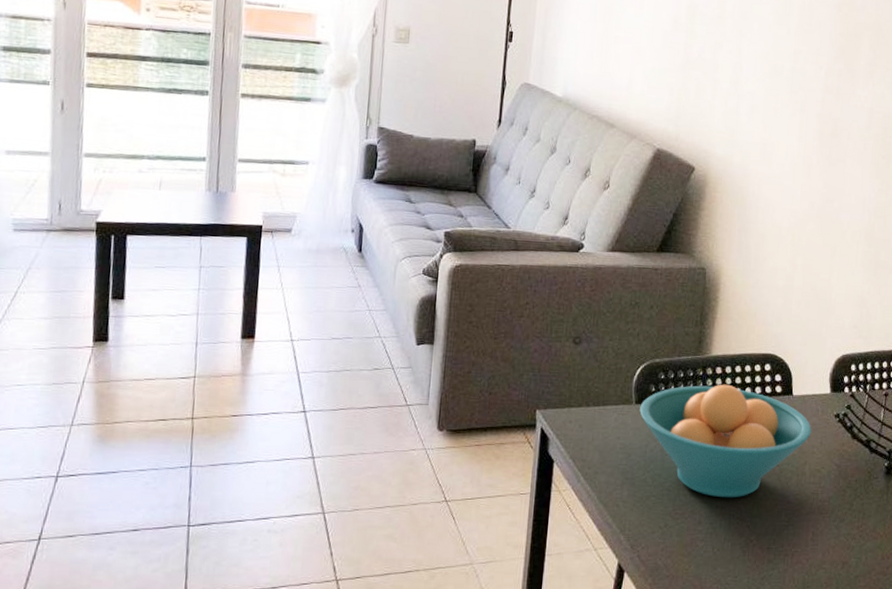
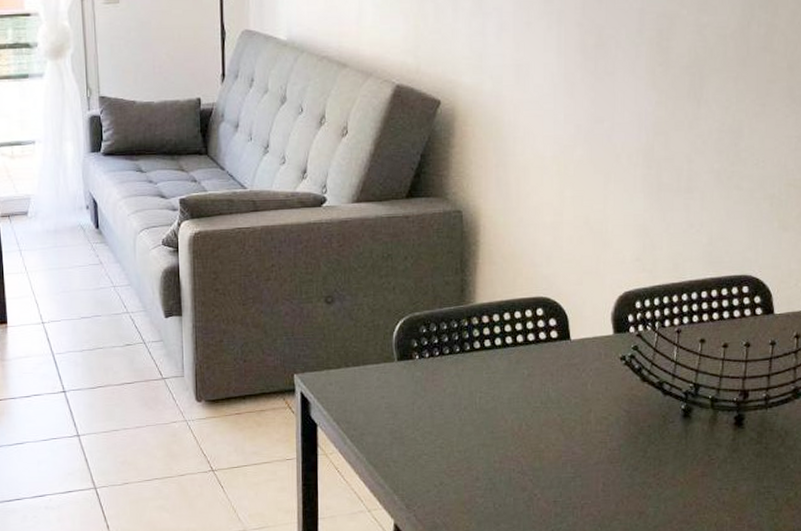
fruit bowl: present [639,384,812,498] -> none [403,333,594,452]

